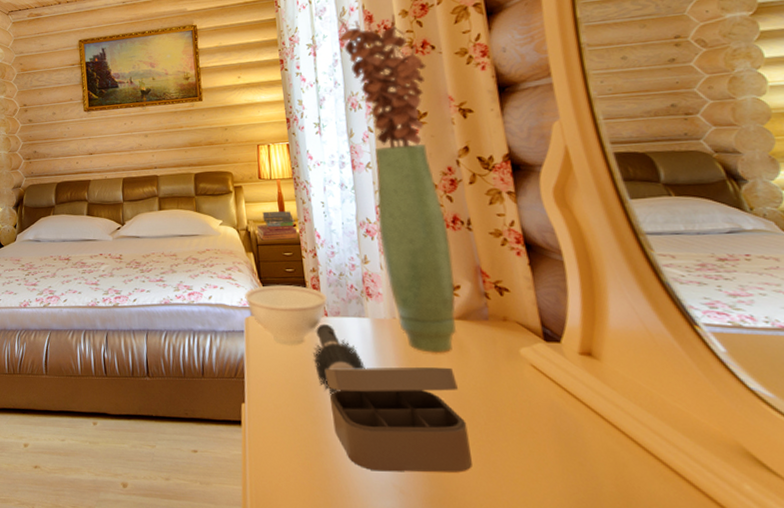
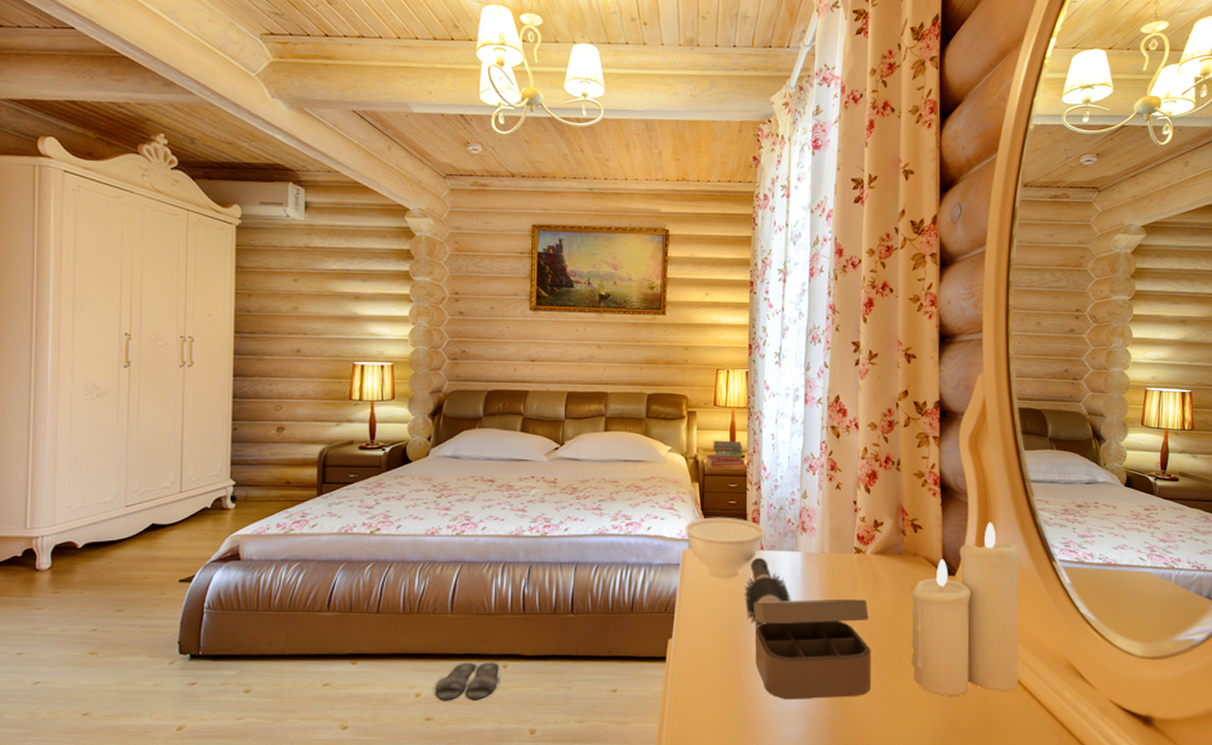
slippers: none [39,418,92,453] -> present [435,661,501,701]
vase: present [338,13,458,354] -> none [809,248,884,587]
candle: none [506,281,670,480] -> present [911,522,1020,696]

